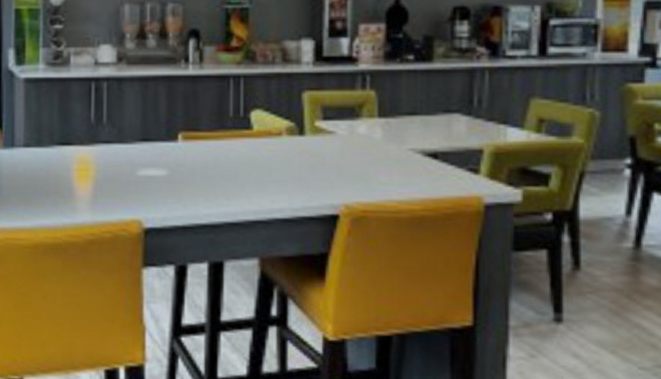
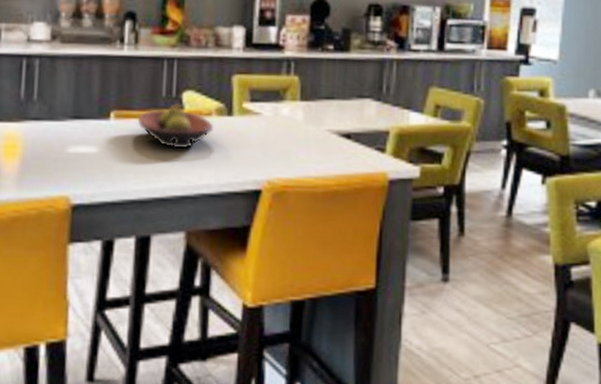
fruit bowl: none [205,123,285,171] -> present [137,103,214,149]

